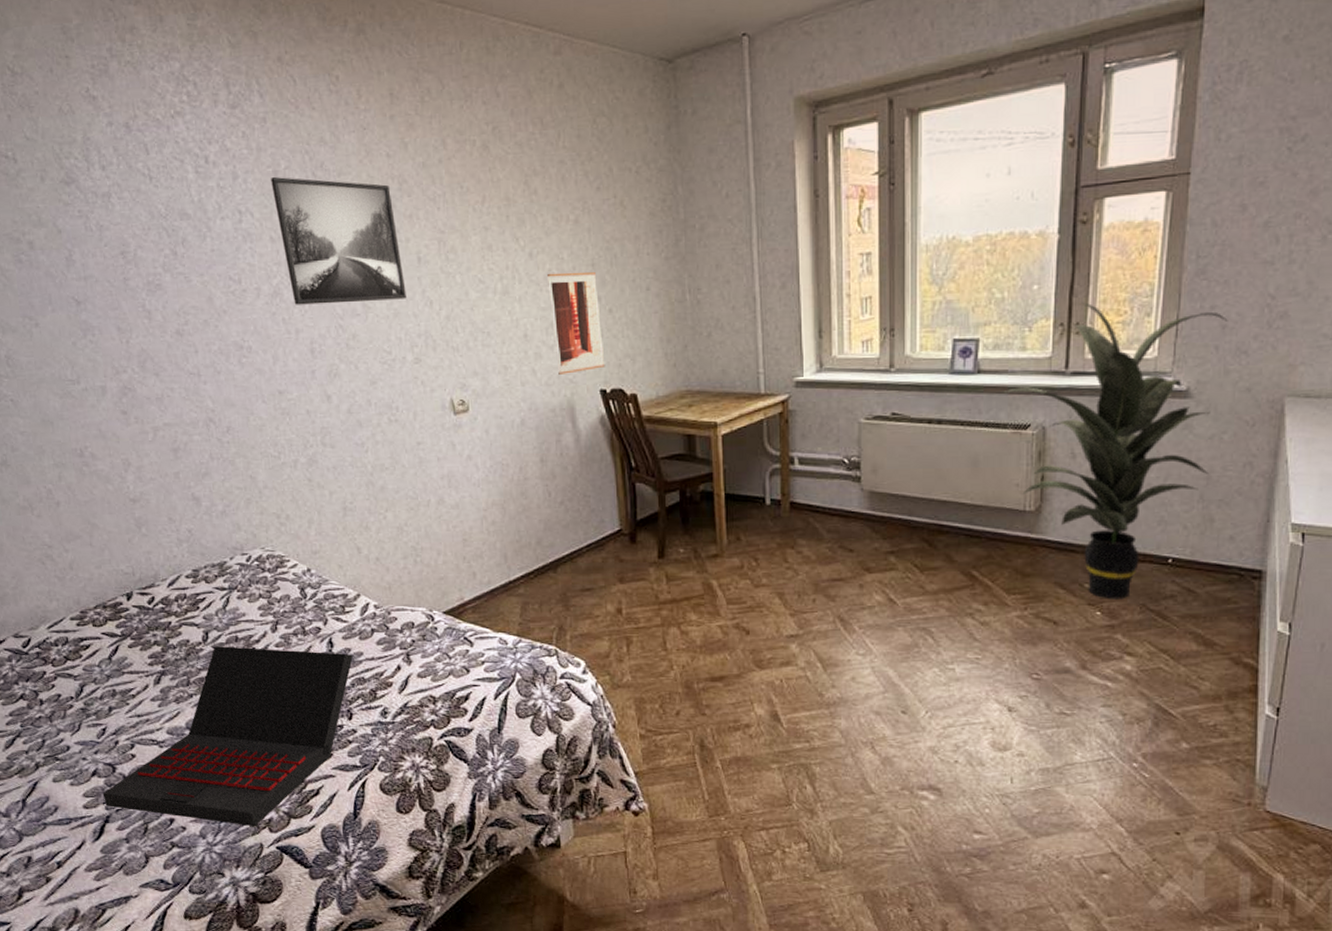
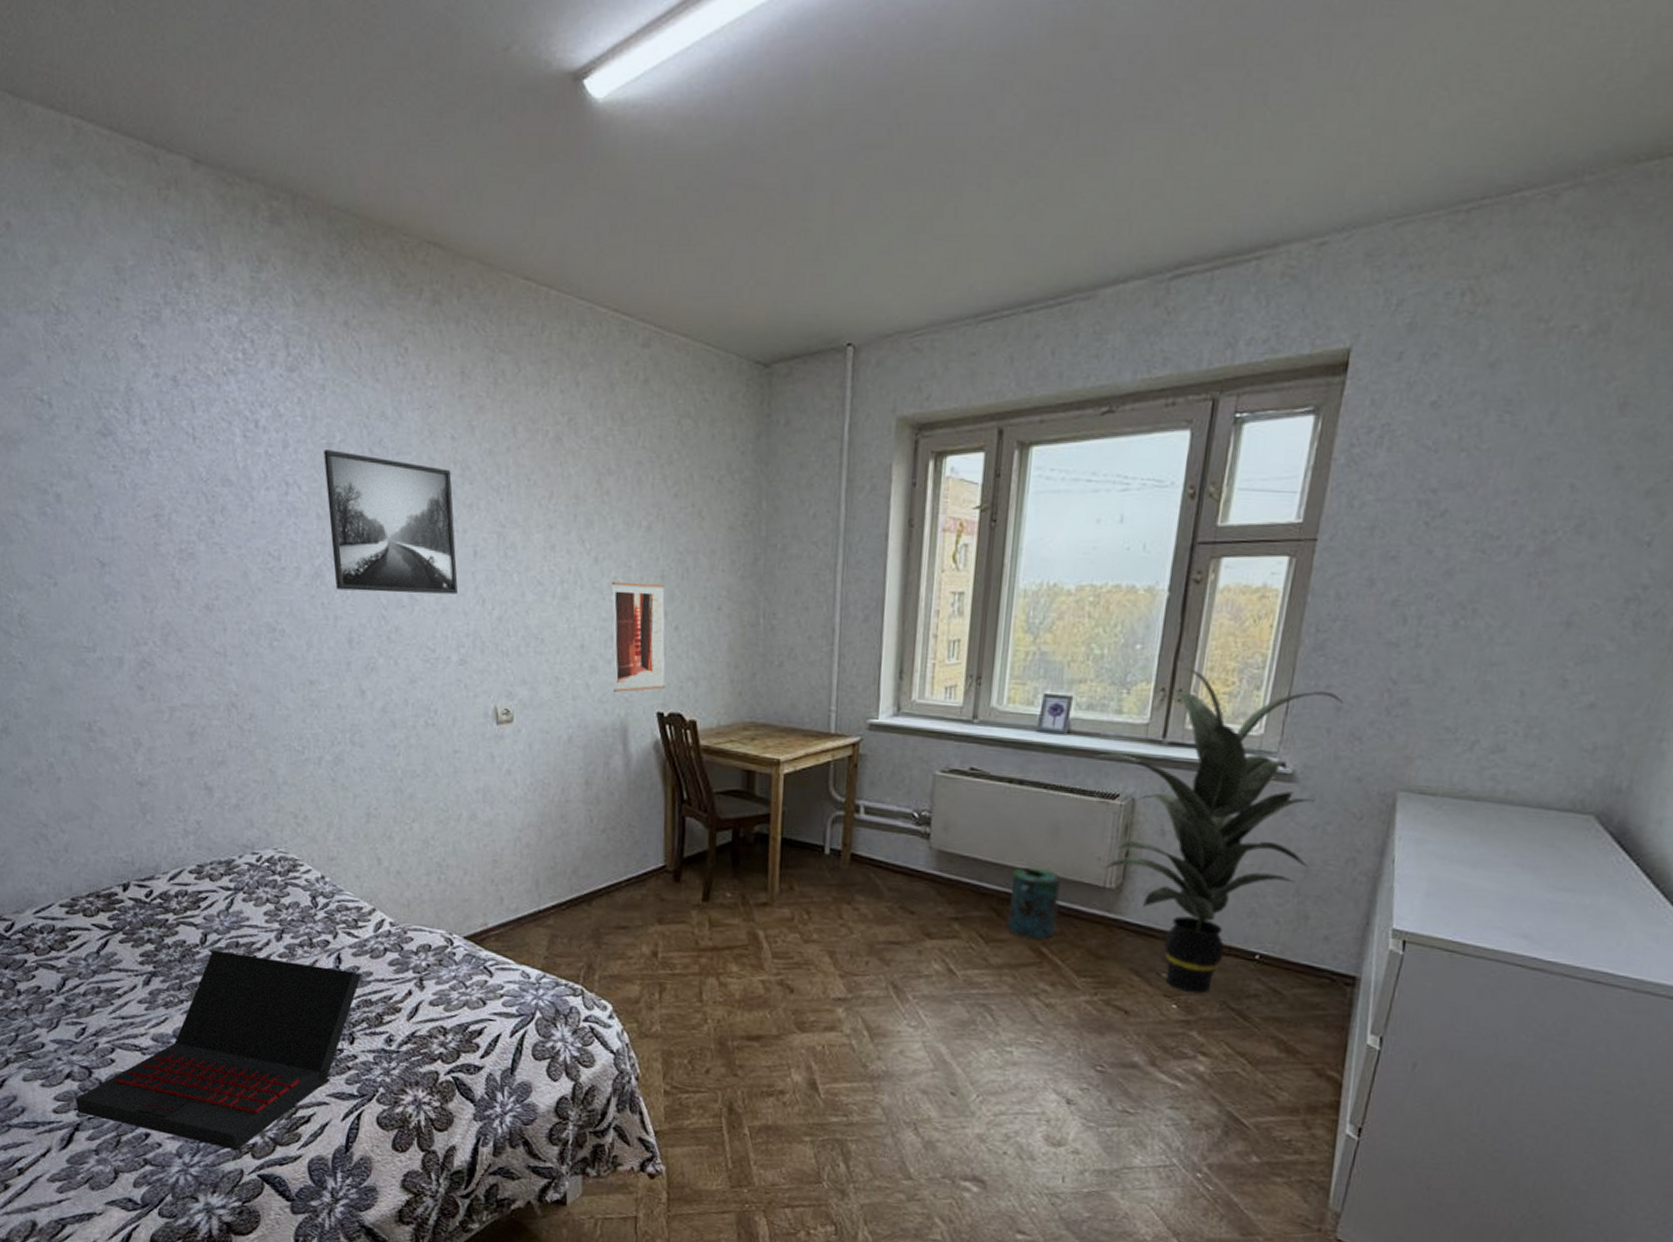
watering can: none [939,498,985,563] -> present [1007,867,1062,939]

